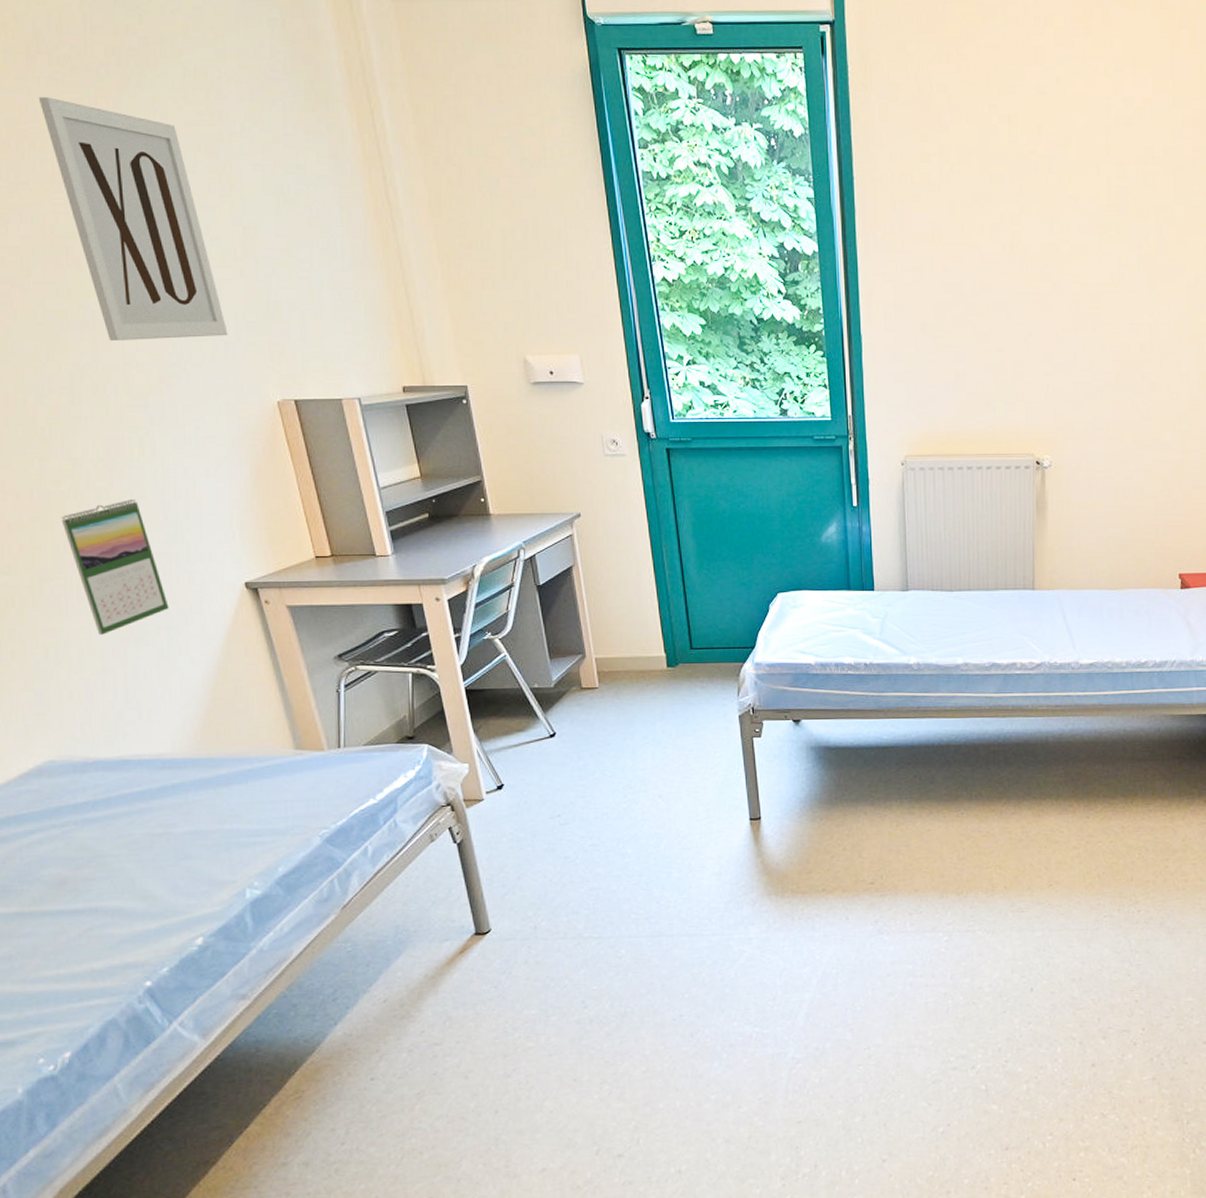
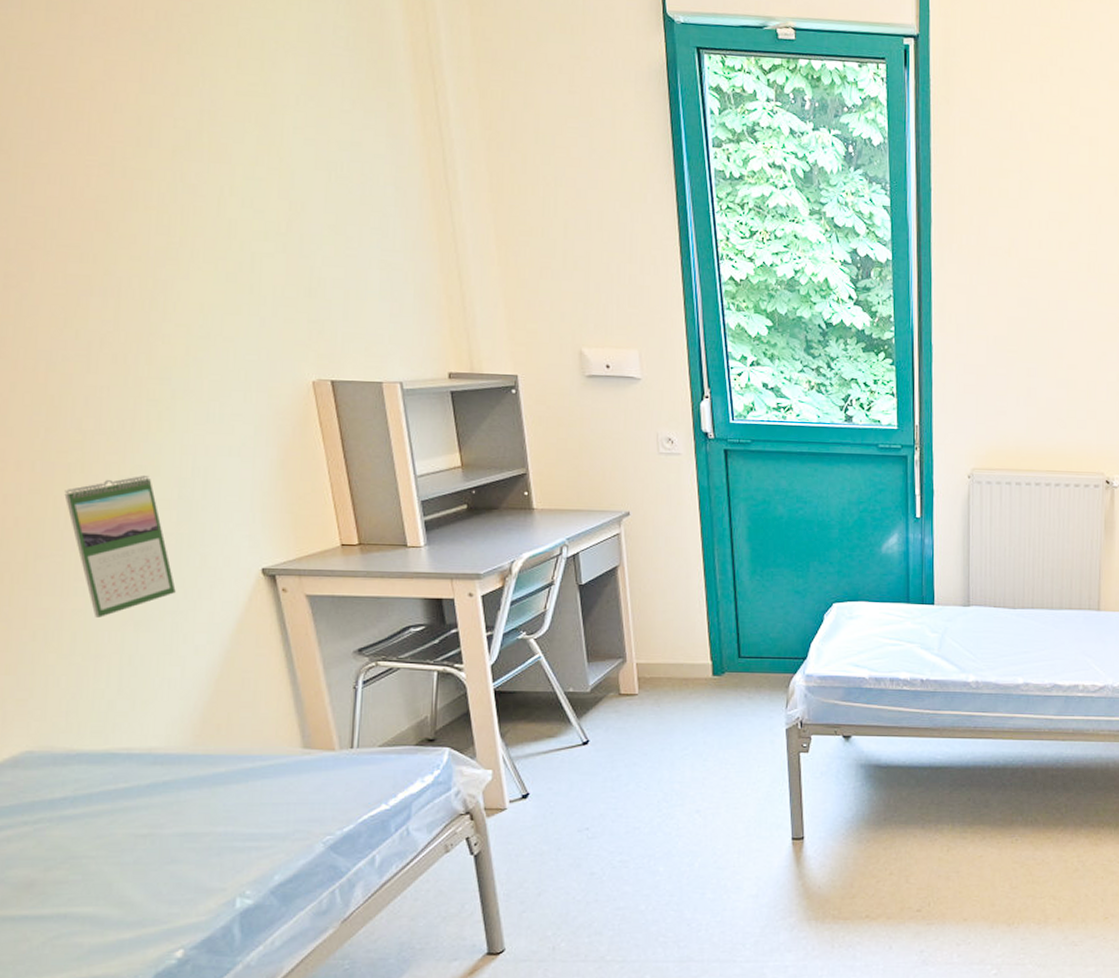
wall art: present [38,97,228,341] -> none [79,57,265,311]

